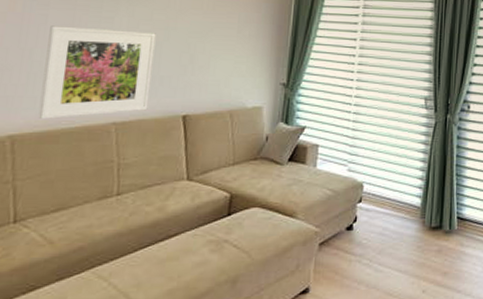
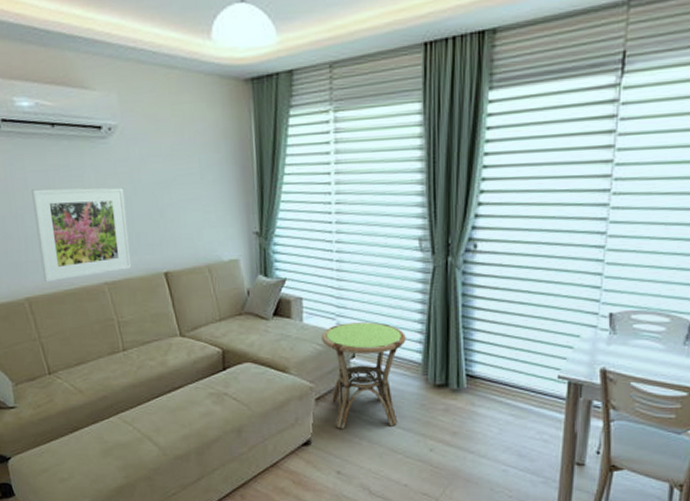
side table: none [332,169,408,274] -> present [321,322,406,428]

